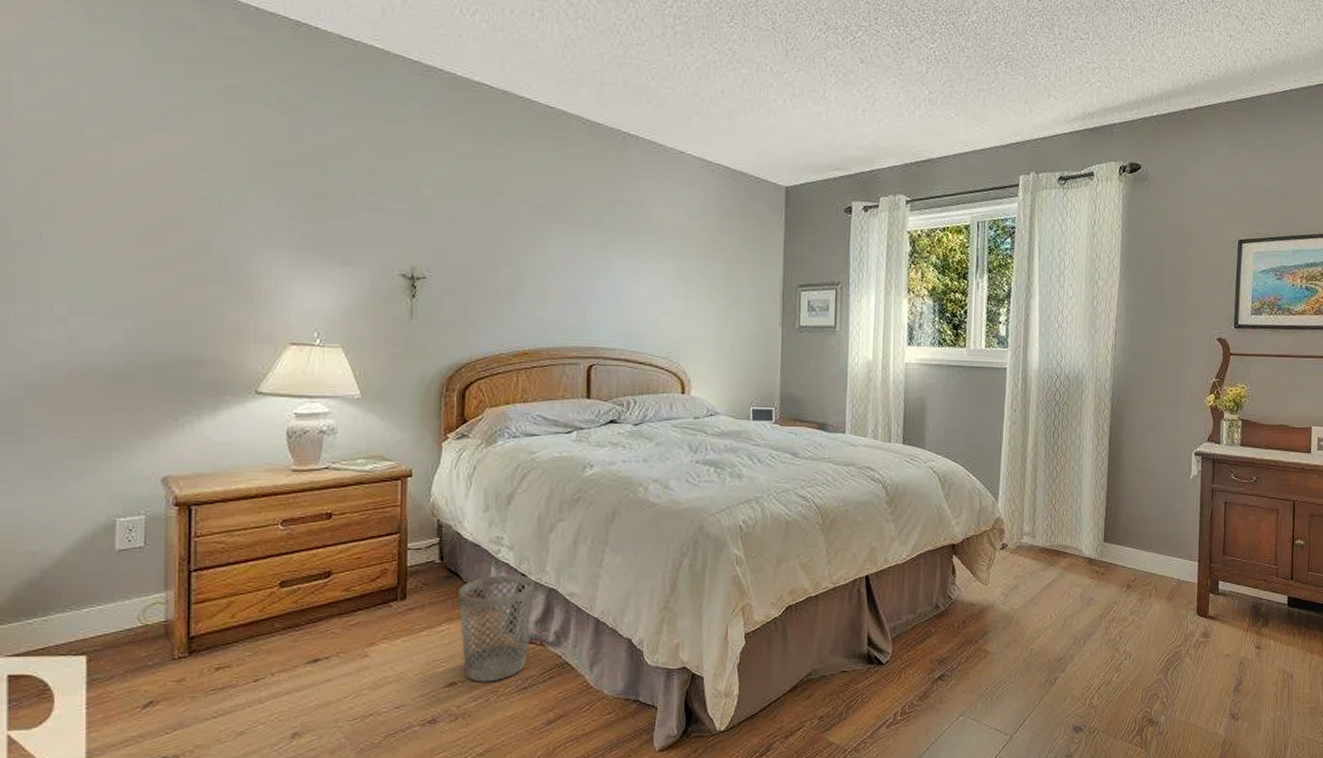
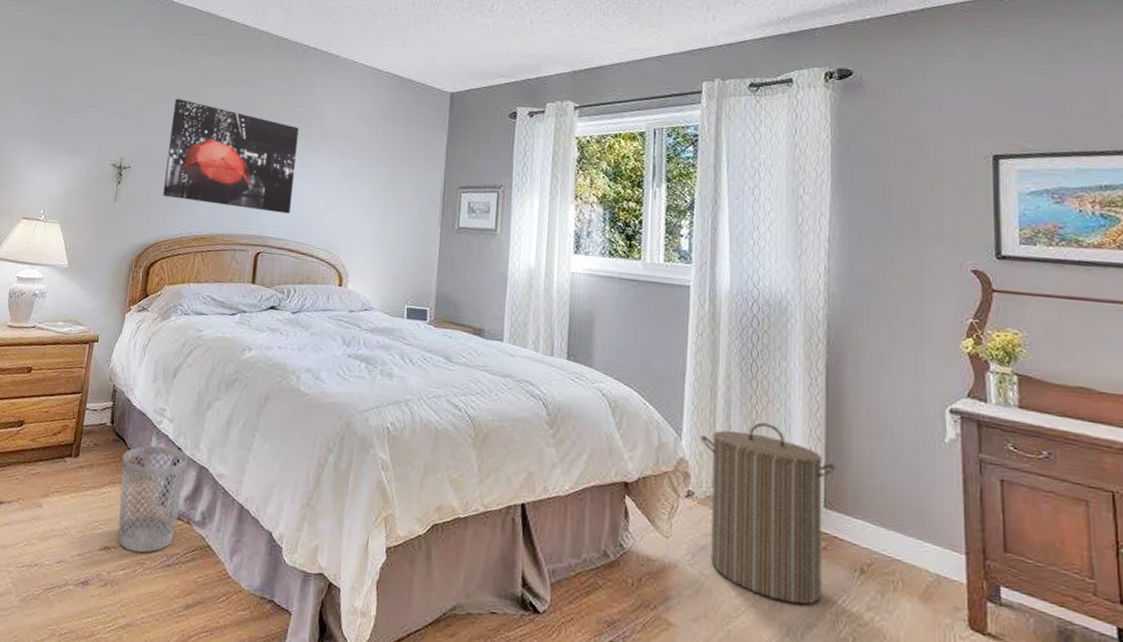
wall art: none [471,195,625,322] -> present [163,99,299,214]
laundry hamper: none [1013,479,1114,620] -> present [701,422,836,605]

